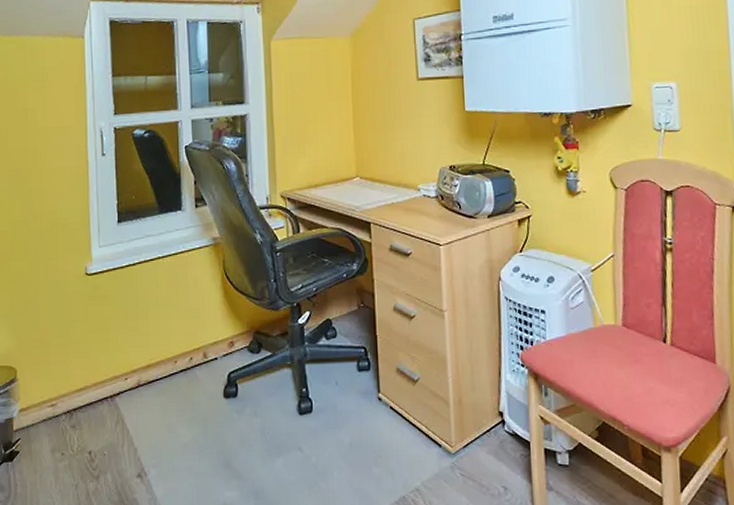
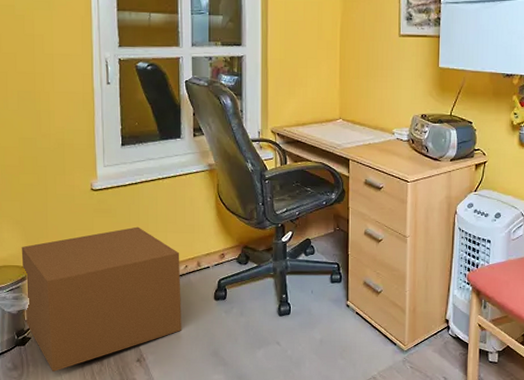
cardboard box: none [10,314,187,492] -> present [21,226,181,371]

